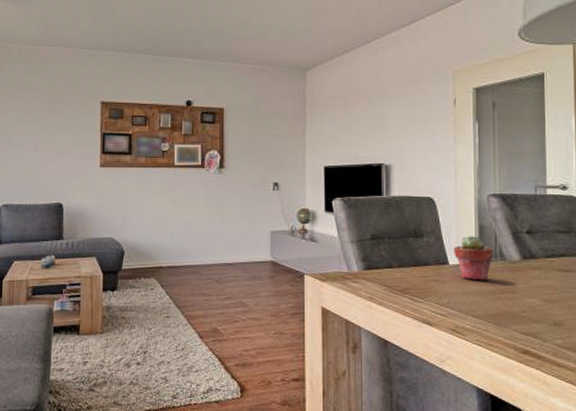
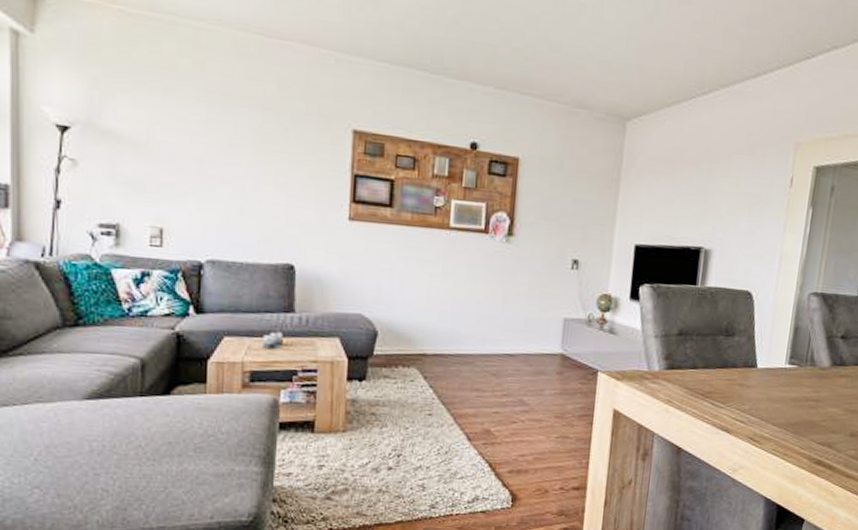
potted succulent: present [453,235,493,281] -> none [764,336,805,388]

